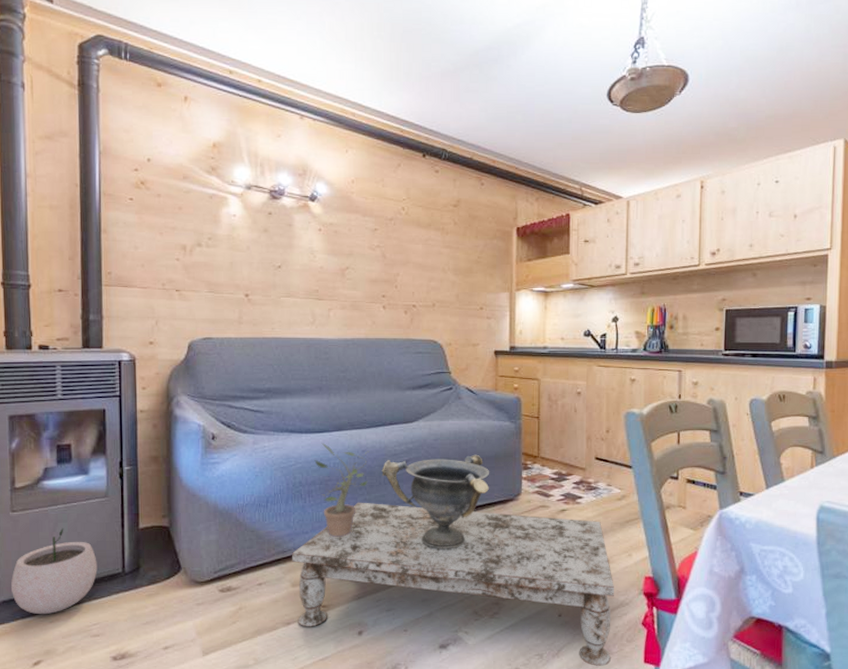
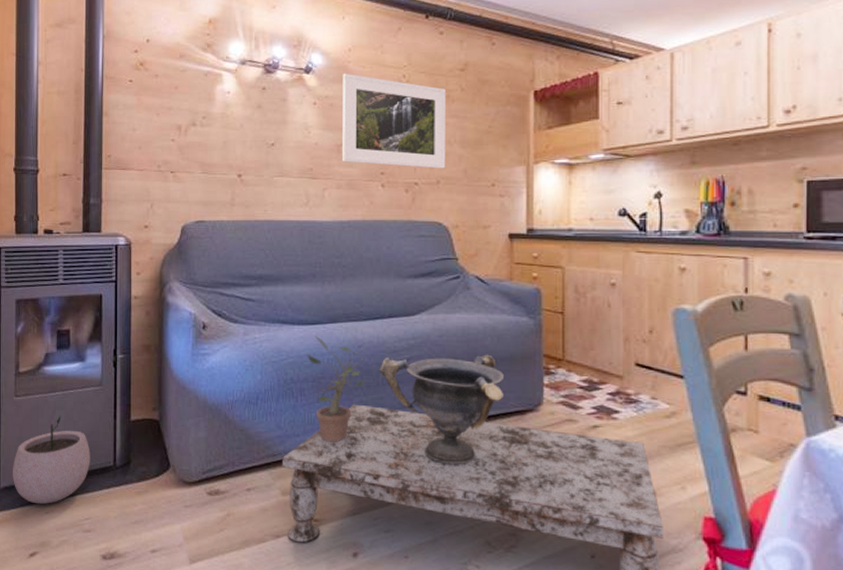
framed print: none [346,202,440,293] -> present [343,73,446,169]

